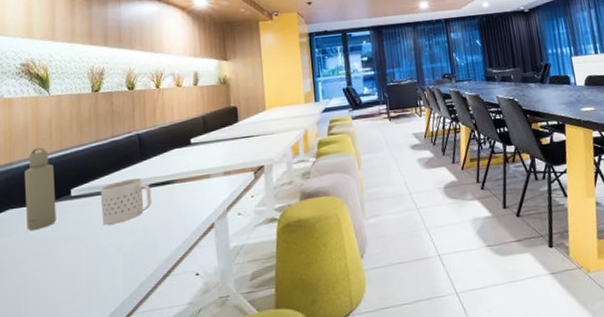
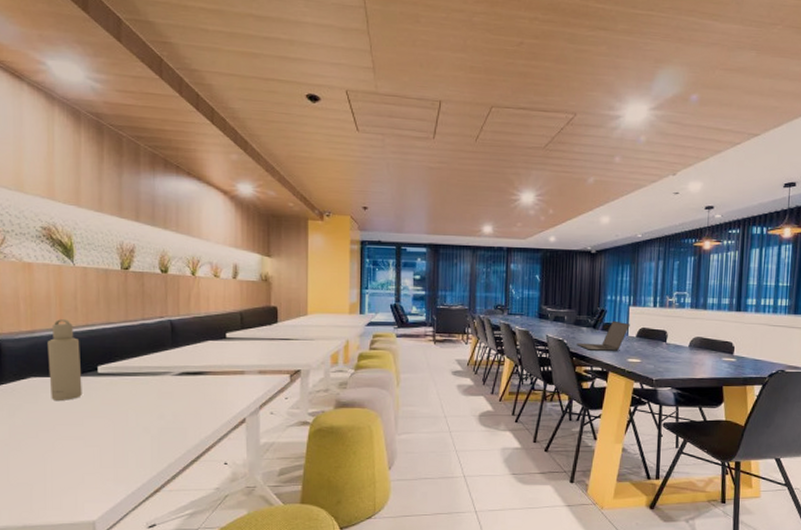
mug: present [100,177,152,225] -> none [128,364,183,406]
laptop: none [528,72,576,106] -> present [576,320,630,351]

